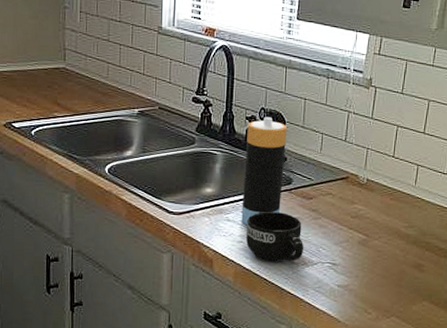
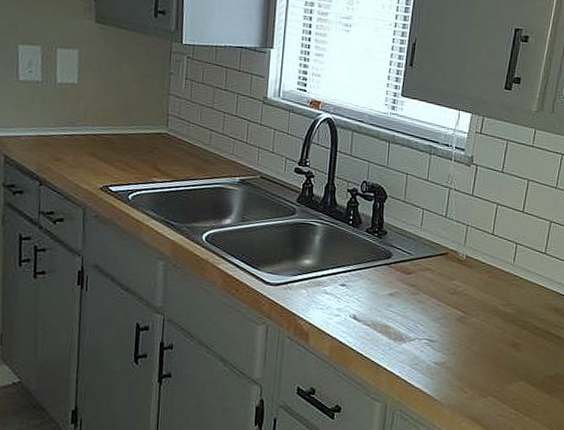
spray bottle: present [241,117,288,225] -> none [339,190,389,298]
mug: present [246,212,304,262] -> none [343,285,402,337]

